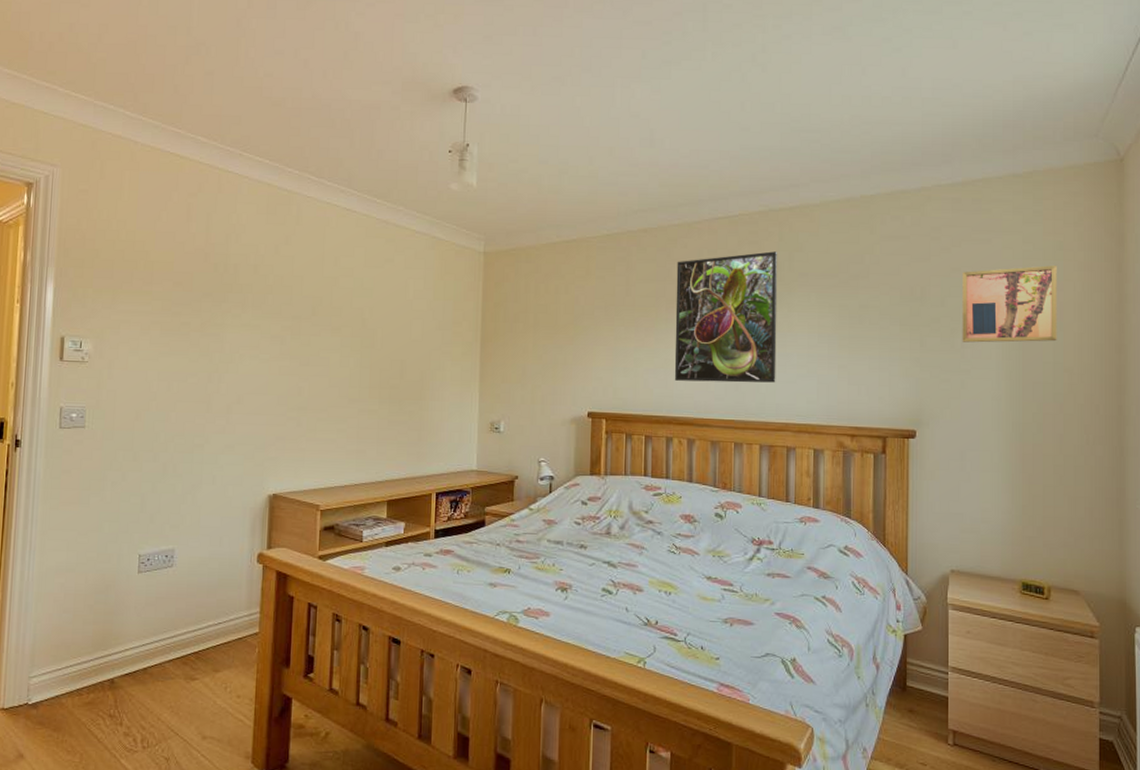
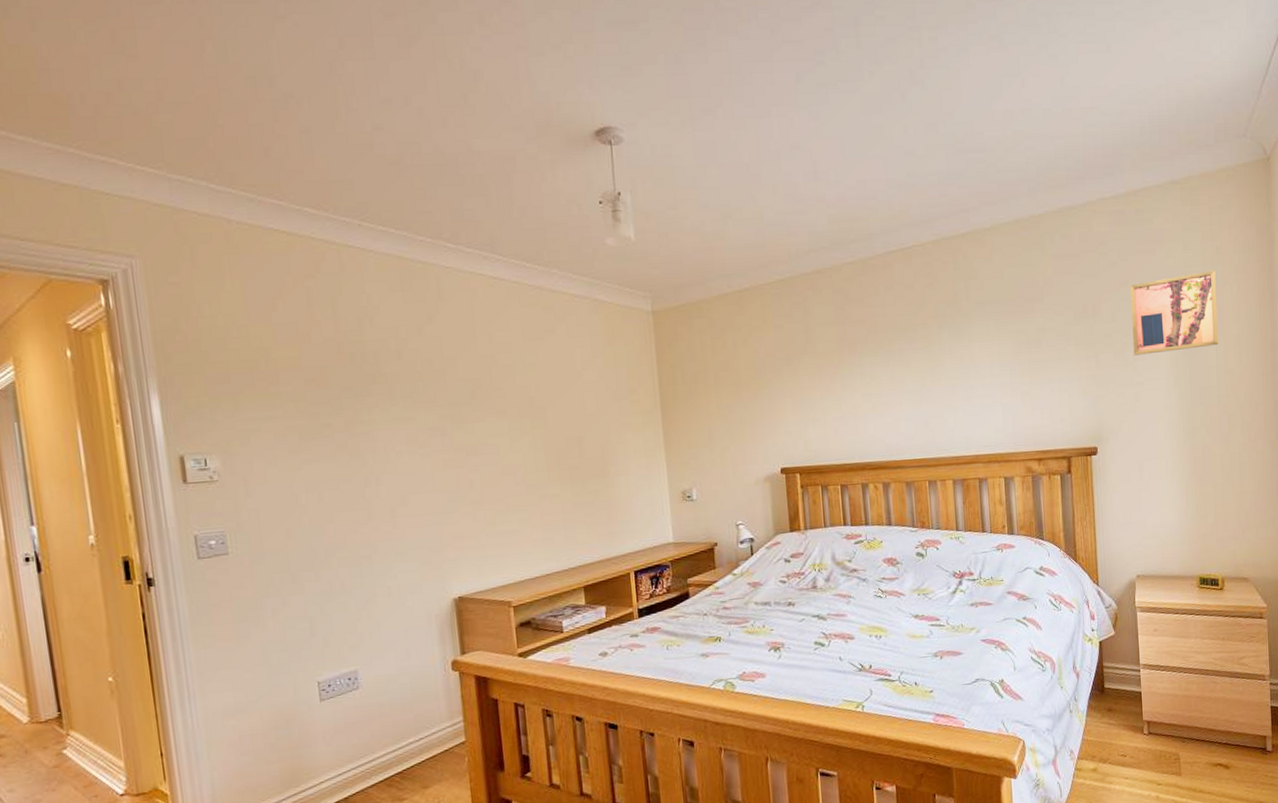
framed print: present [674,251,778,383] -> none [854,281,963,425]

